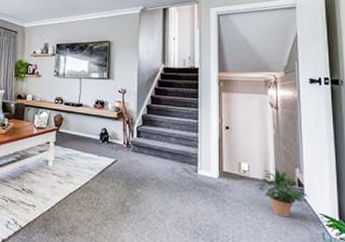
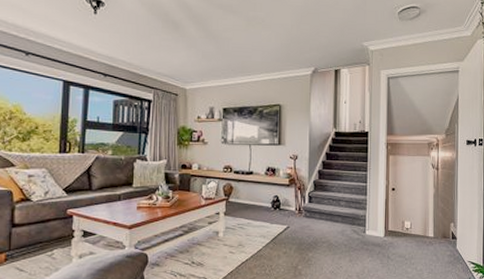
potted plant: present [256,167,309,218] -> none [417,224,460,267]

